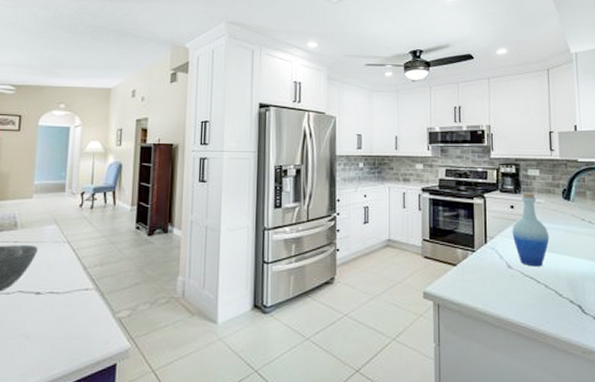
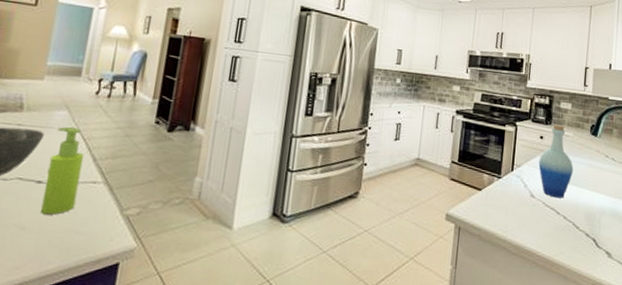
soap dispenser: none [41,239,75,323] -> present [40,126,84,215]

